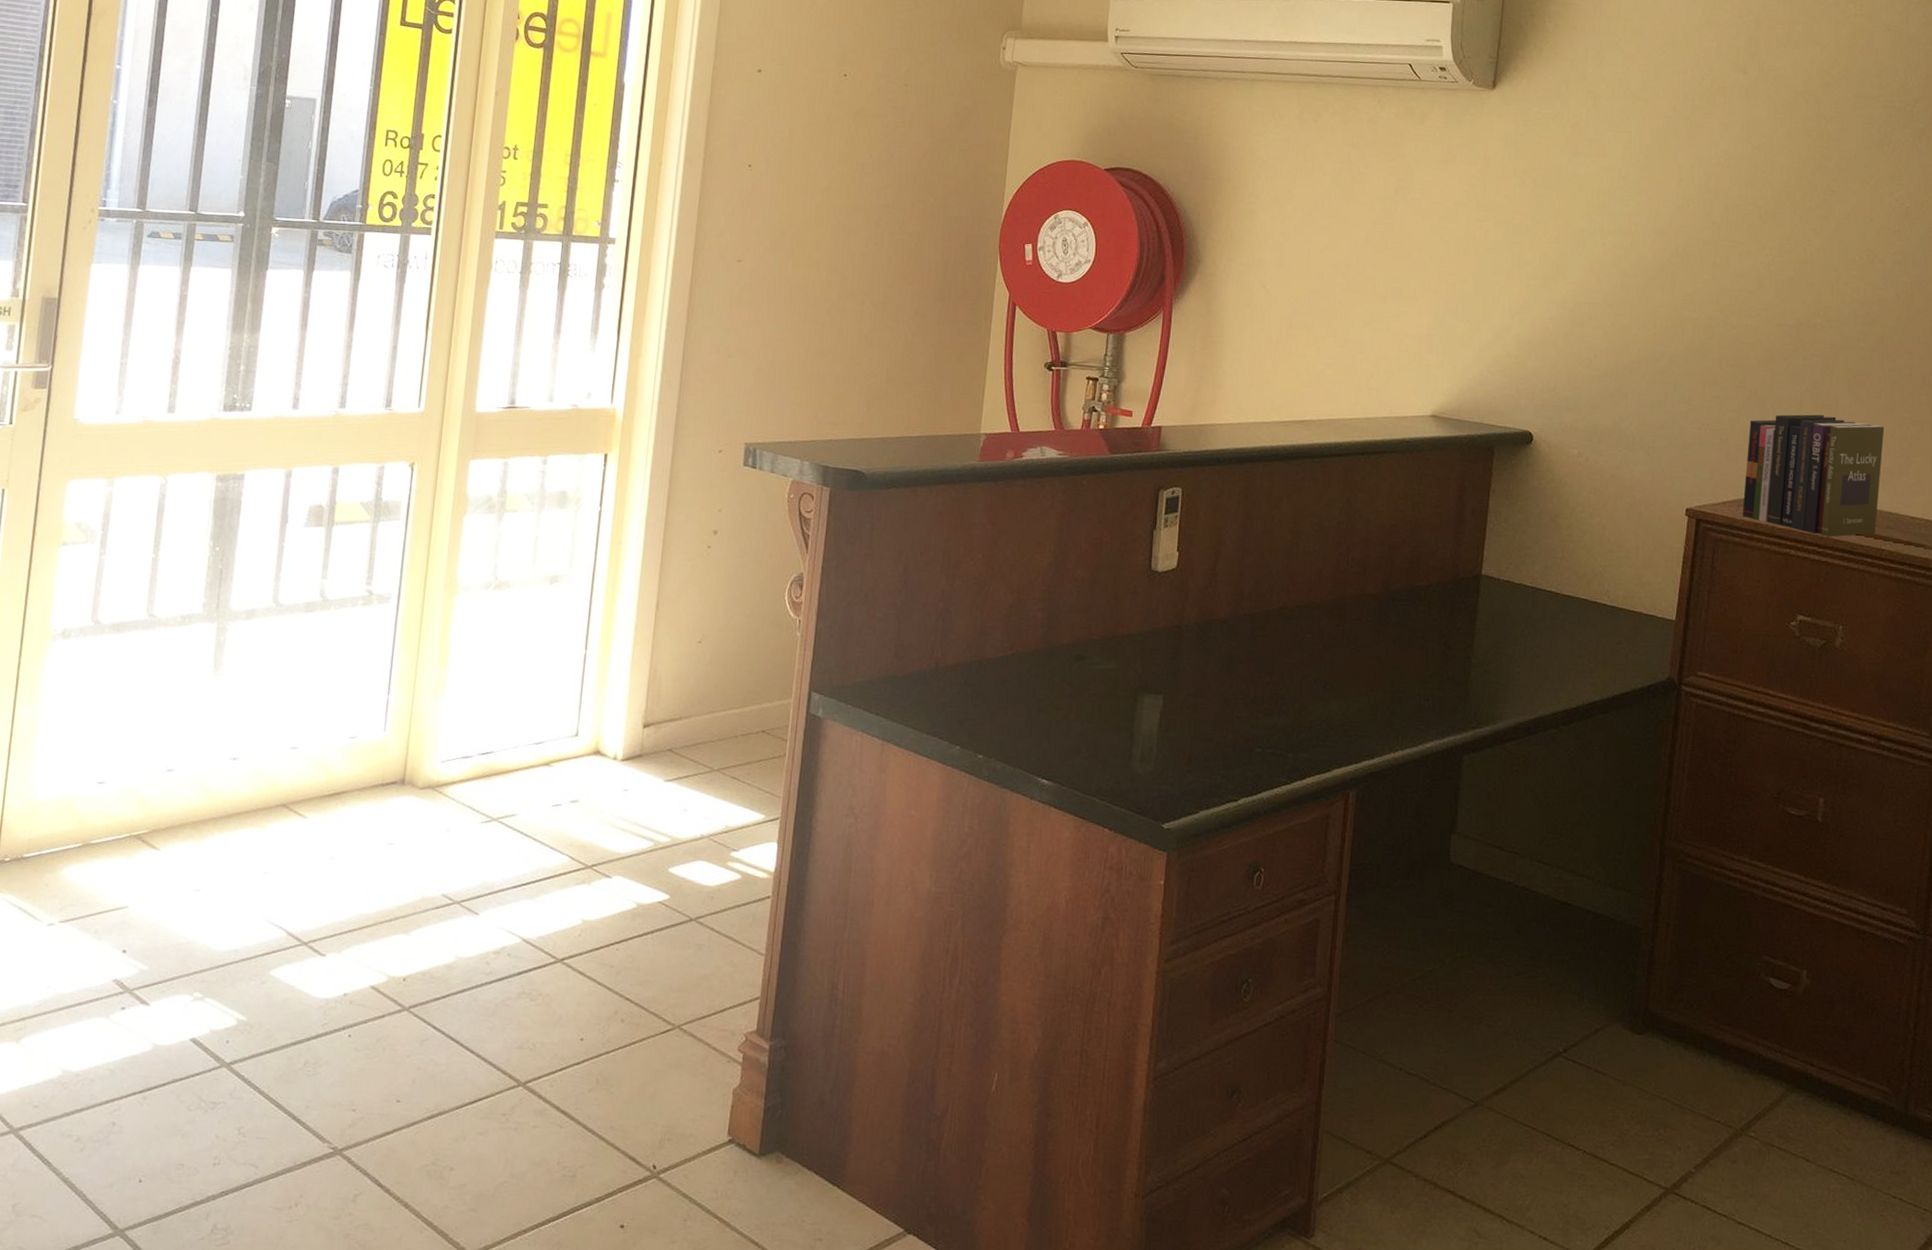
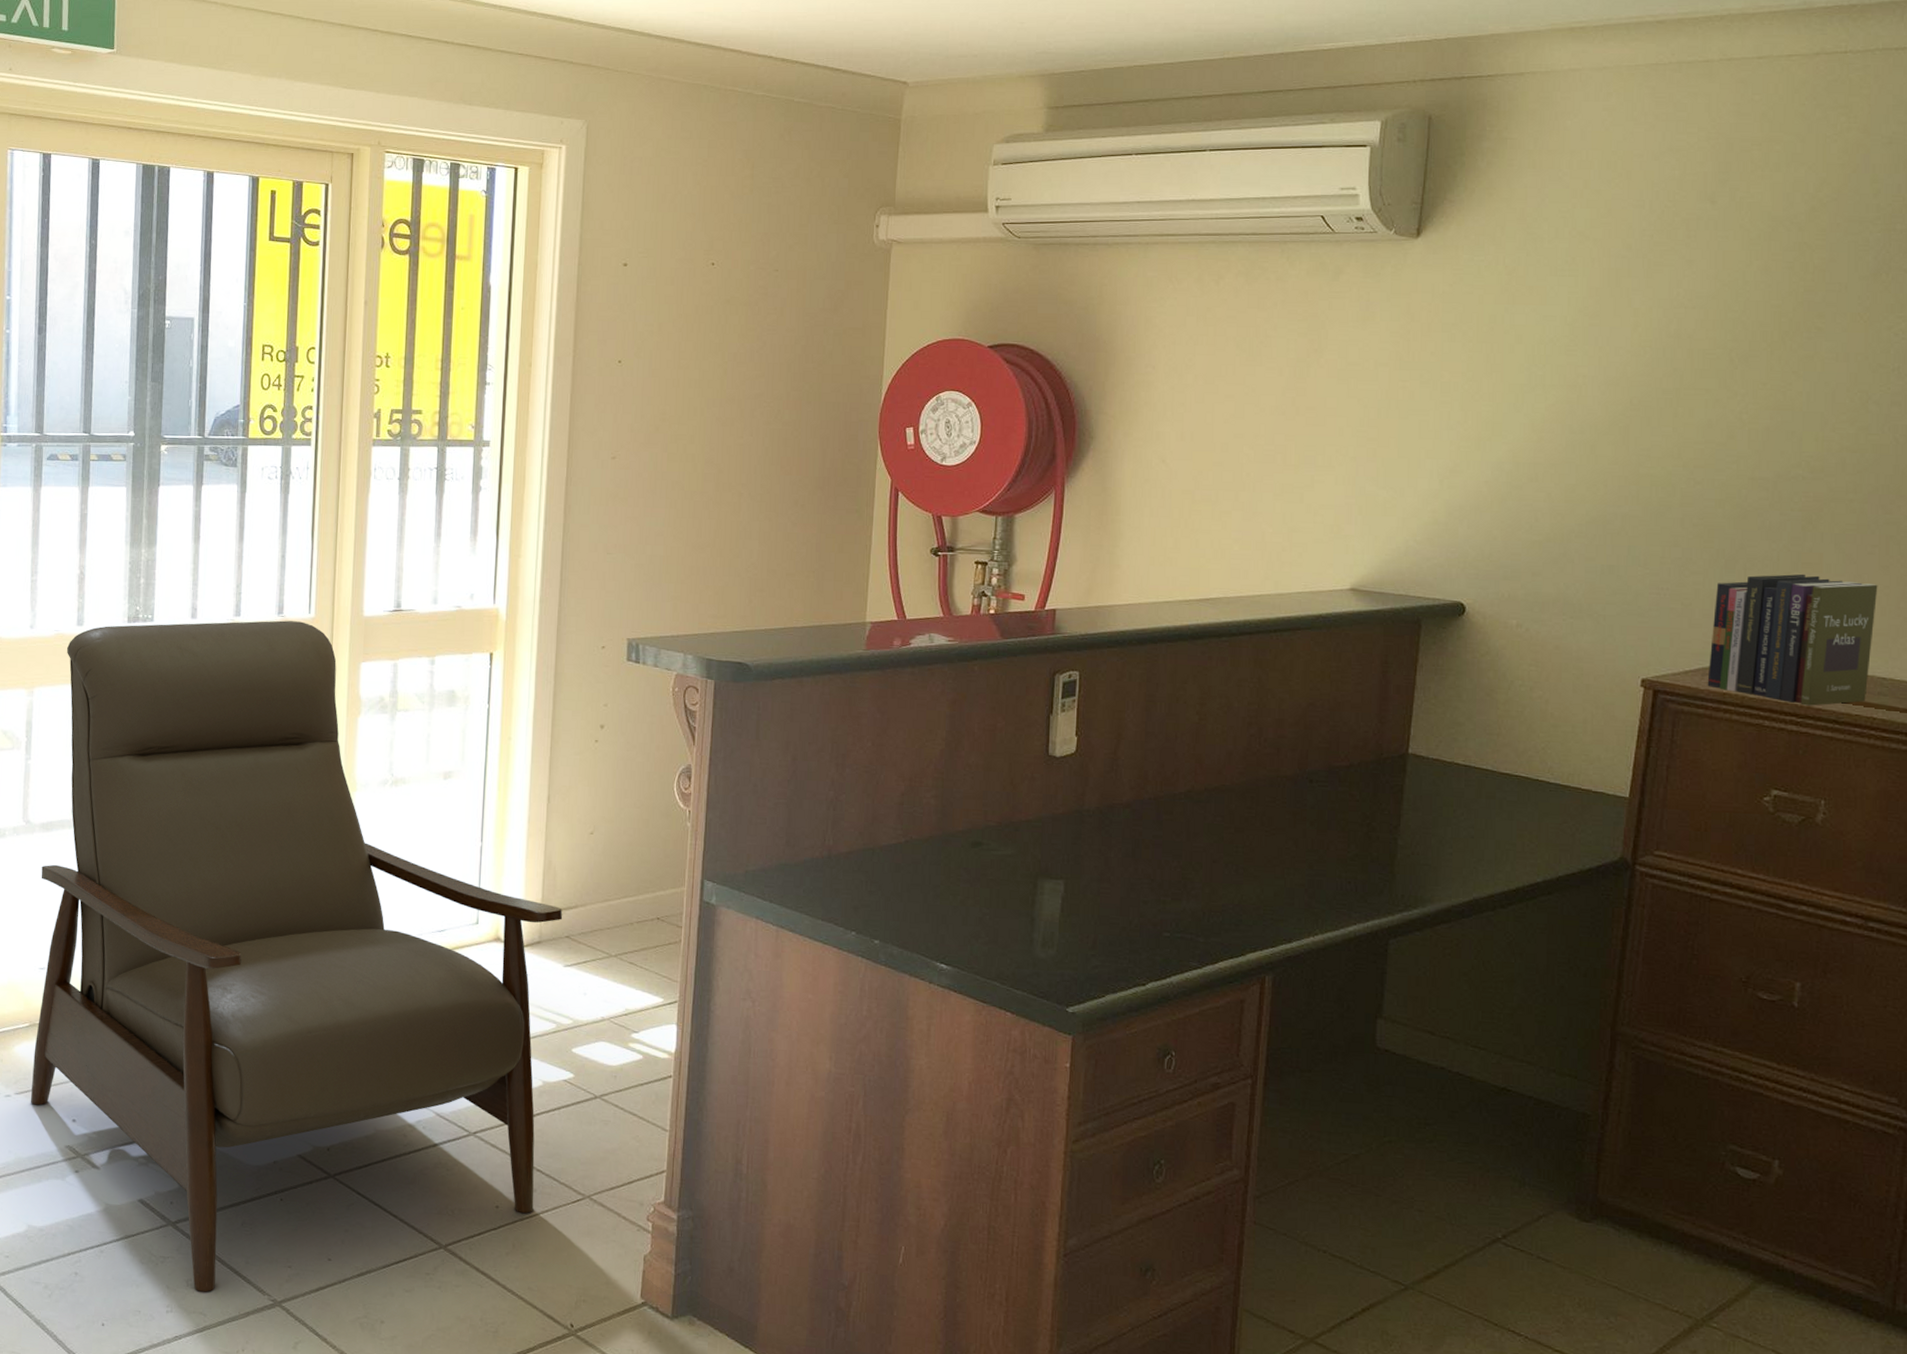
chair: none [76,413,666,1141] -> present [30,620,563,1292]

